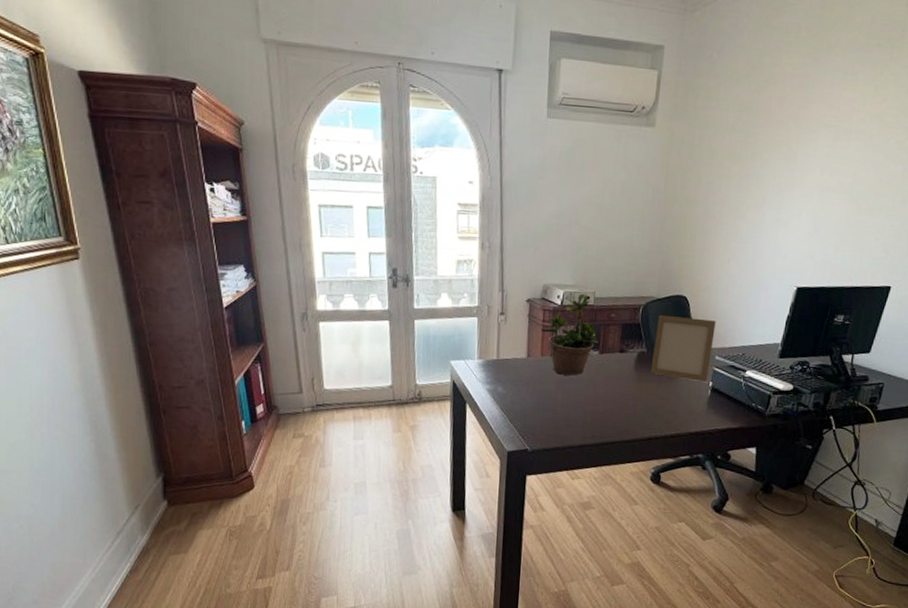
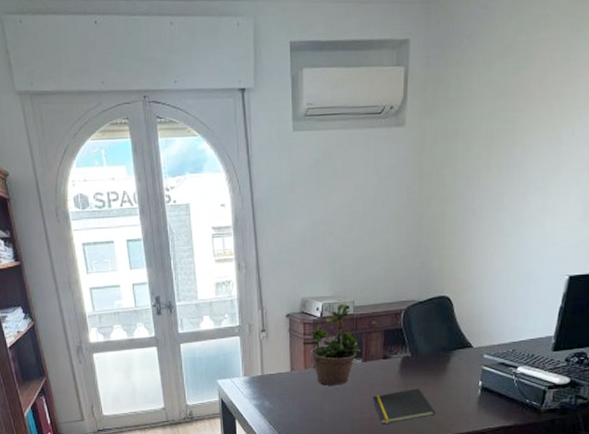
notepad: none [606,384,667,419] -> present [372,388,436,425]
photo frame: present [650,314,716,382] -> none [416,317,482,381]

